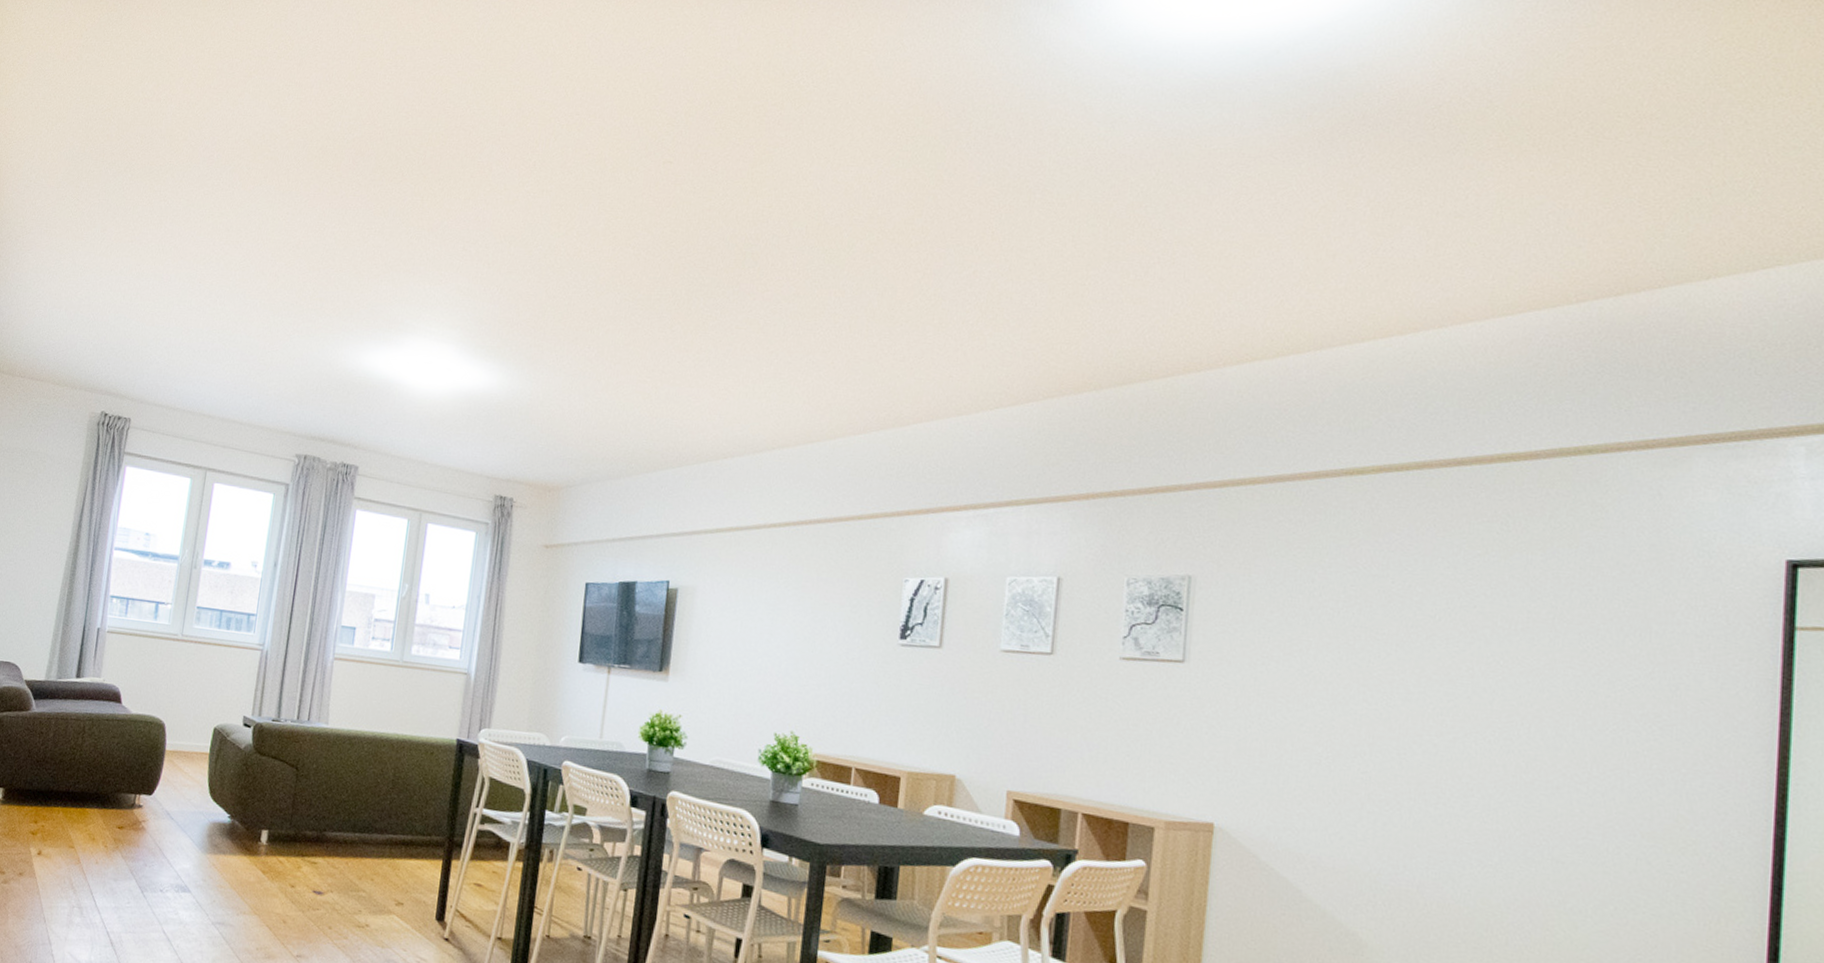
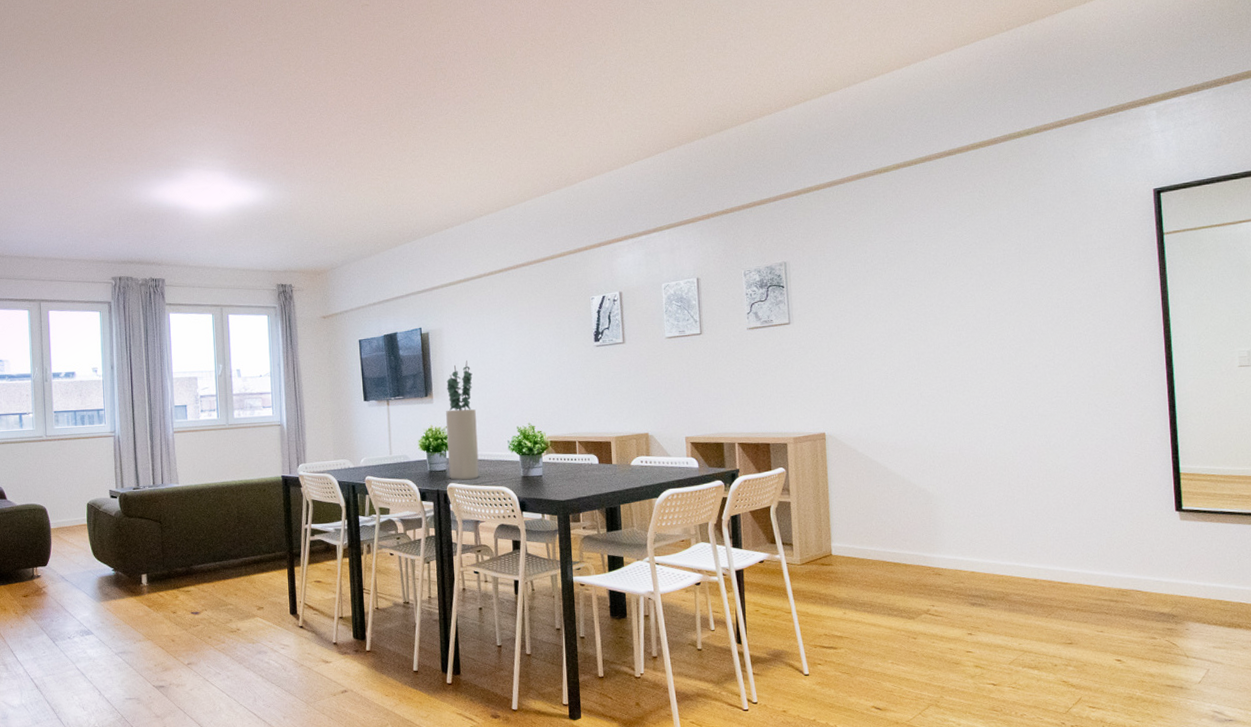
vase: none [672,633,727,793] -> present [446,360,479,481]

